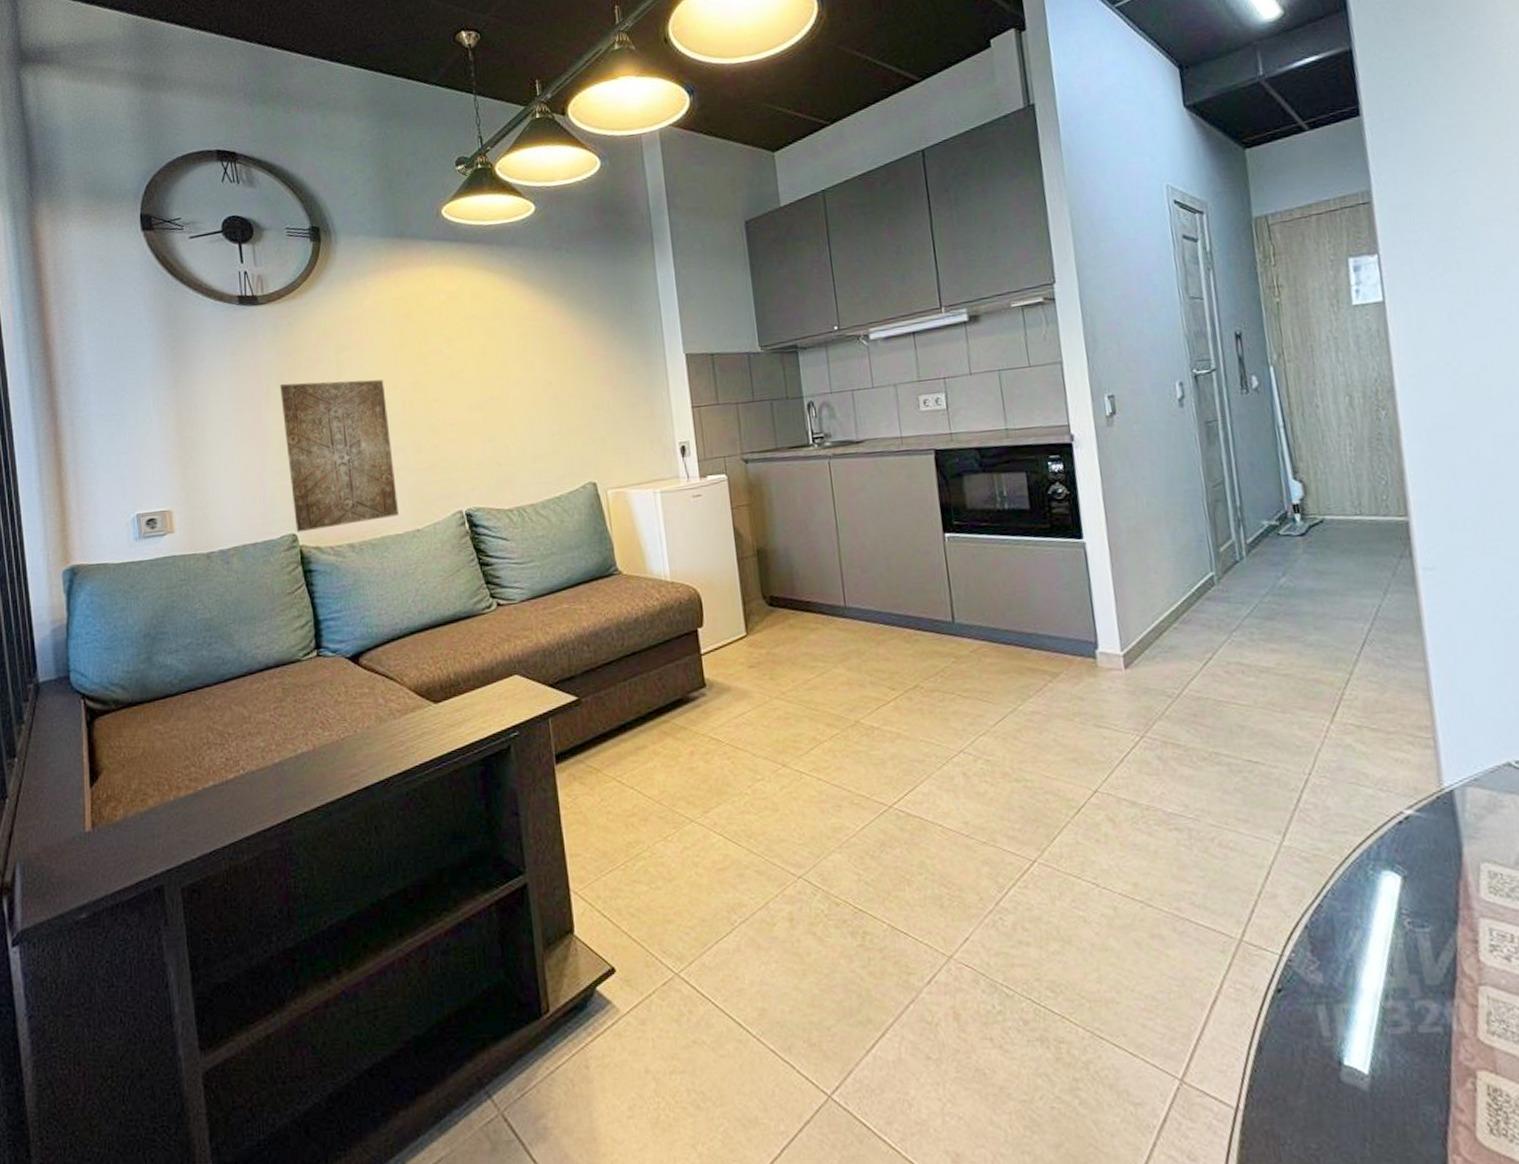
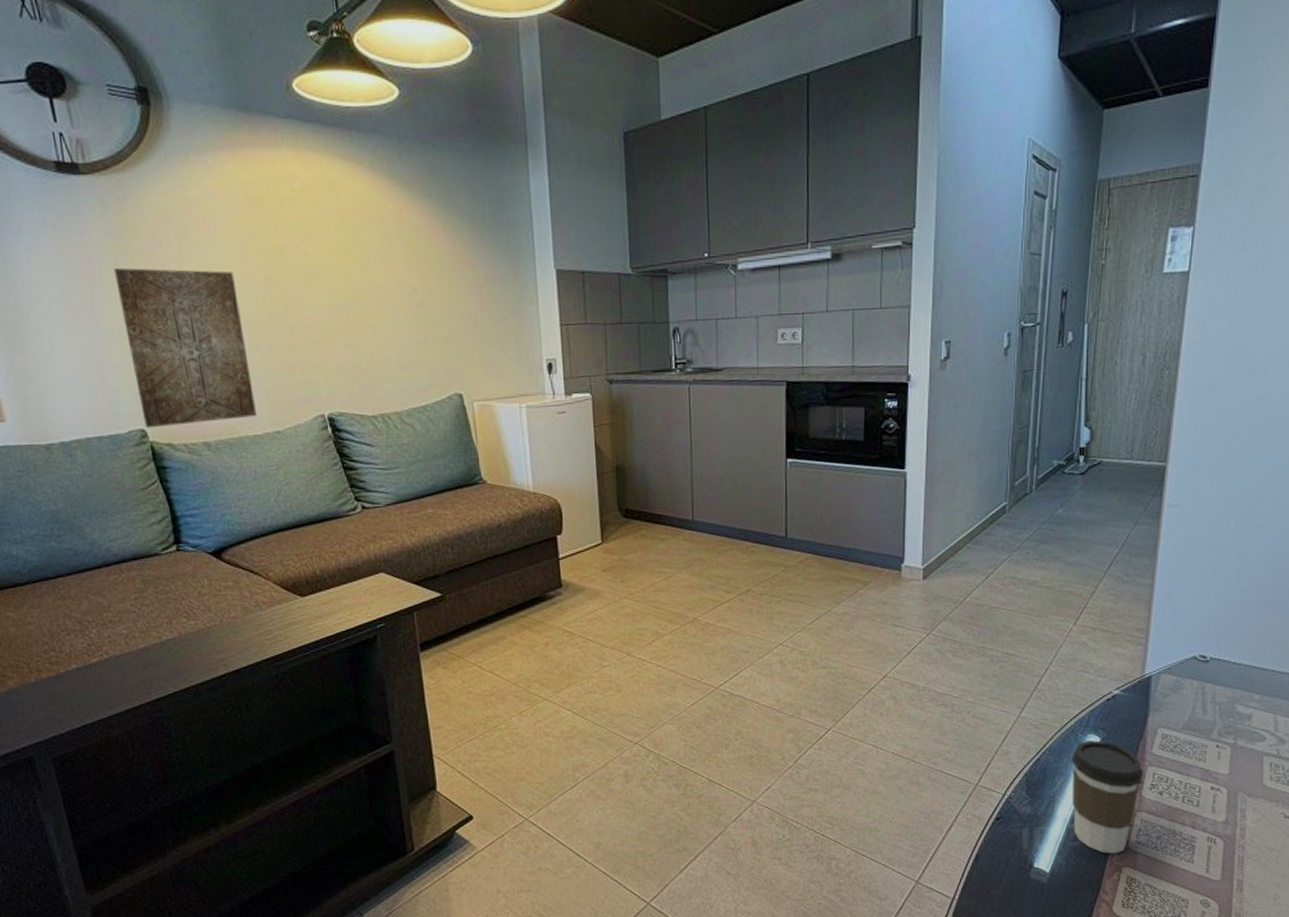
coffee cup: none [1365,879,1476,1050] -> present [1071,740,1144,854]

